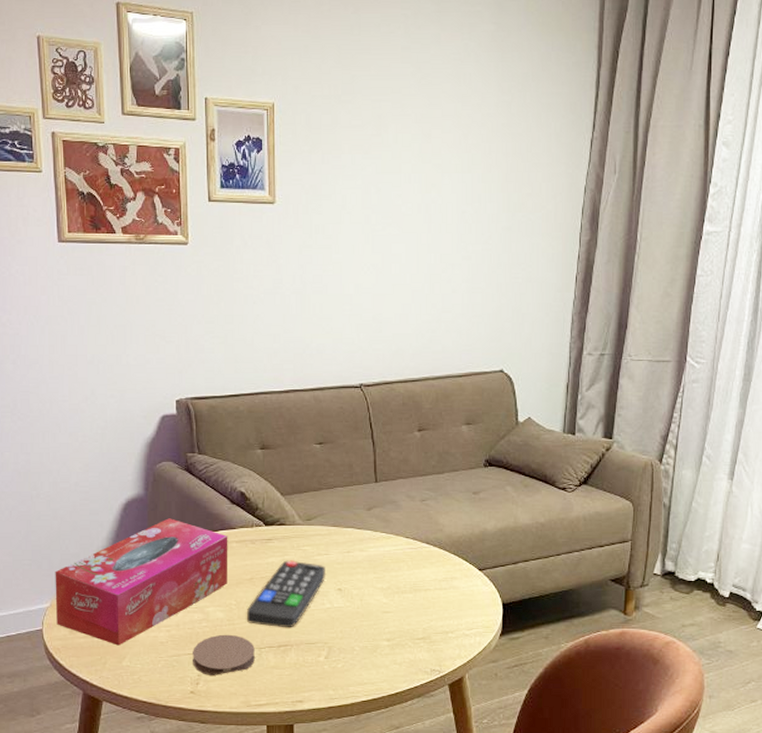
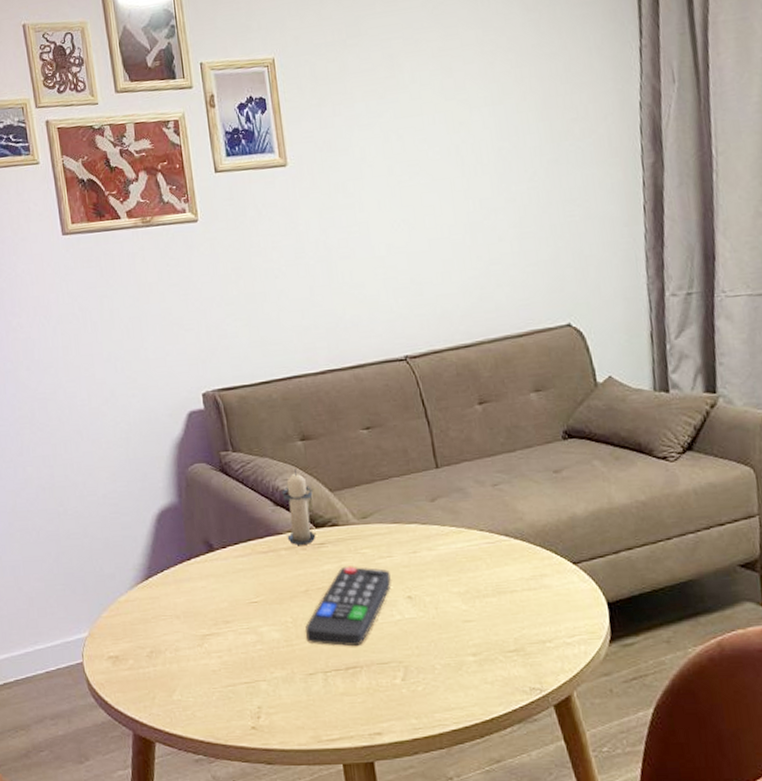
tissue box: present [55,518,228,646] -> none [90,527,280,677]
coaster: present [193,634,255,675] -> none [249,657,321,707]
candle: none [239,473,267,539] -> present [282,468,316,545]

